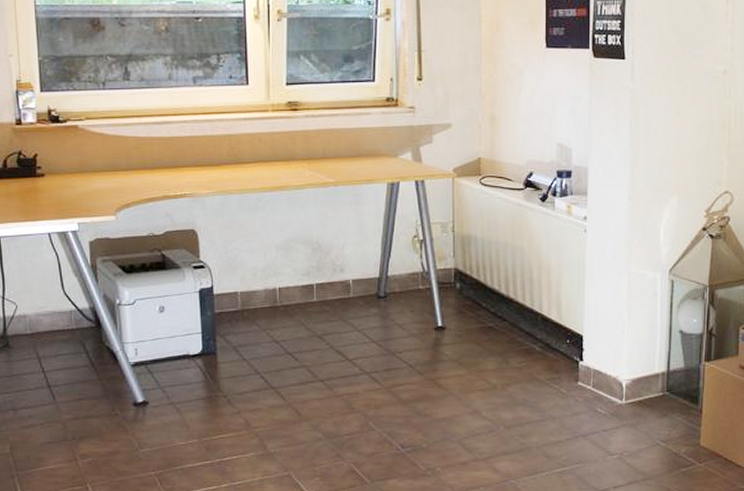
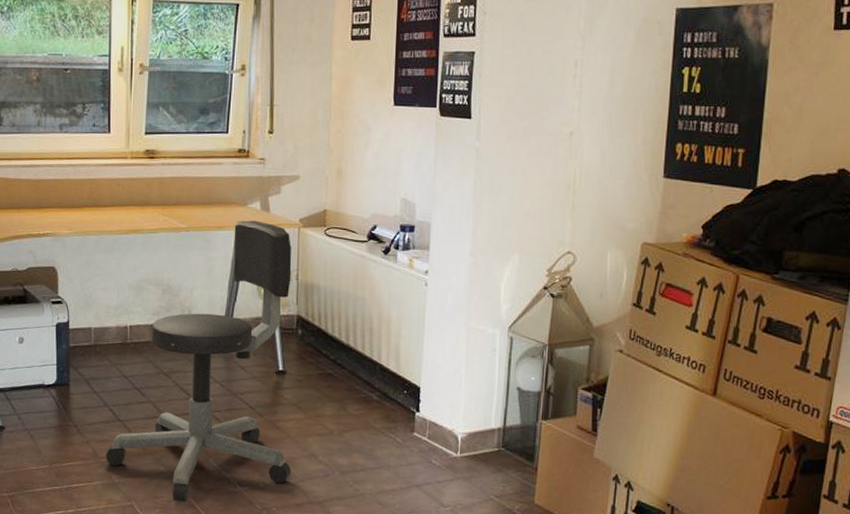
office chair: none [259,172,455,469] -> present [106,220,292,503]

